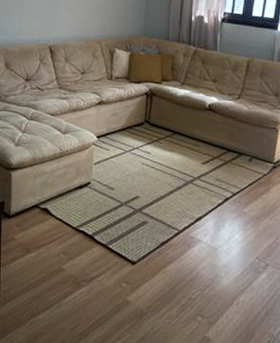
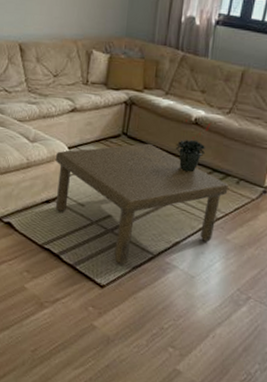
coffee table: none [85,129,242,241] -> present [55,143,229,264]
potted plant: none [193,105,224,153] -> present [175,119,212,173]

